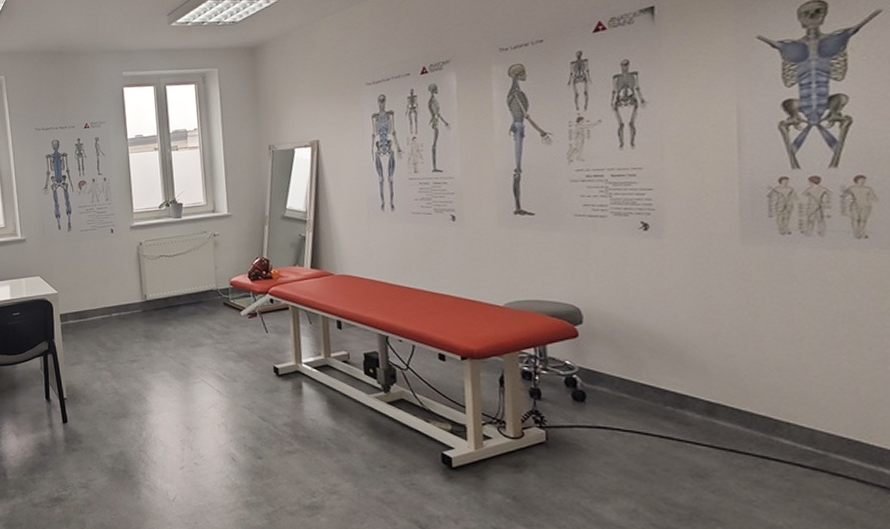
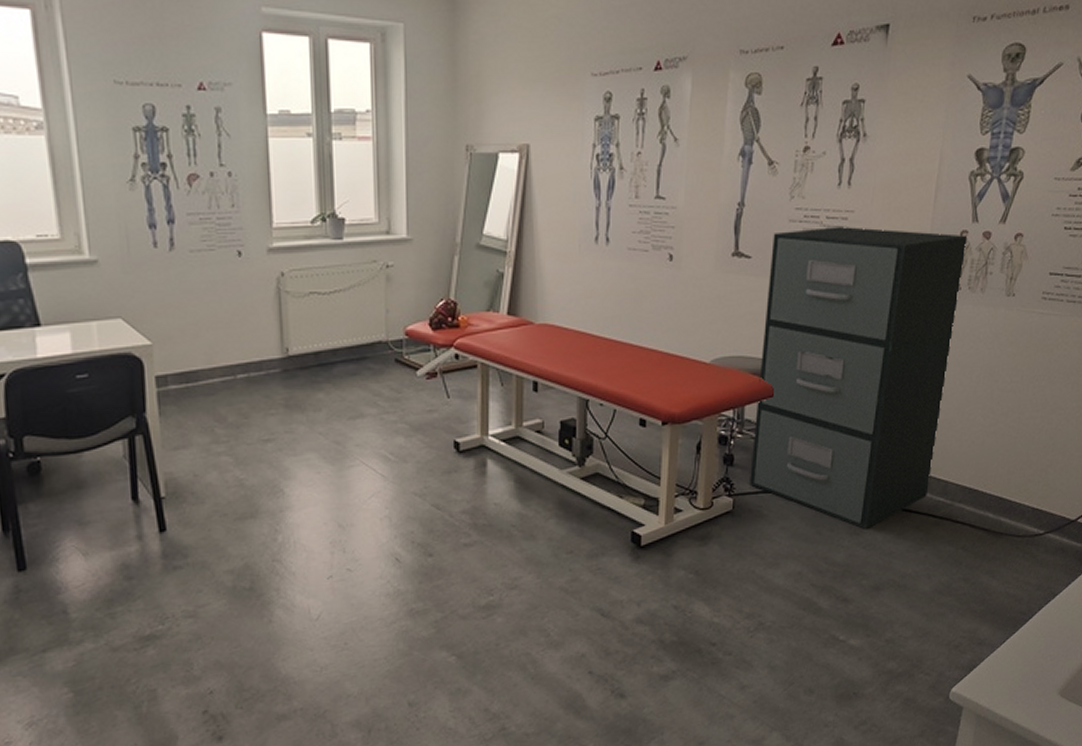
filing cabinet: none [555,181,790,473] -> present [750,227,968,529]

